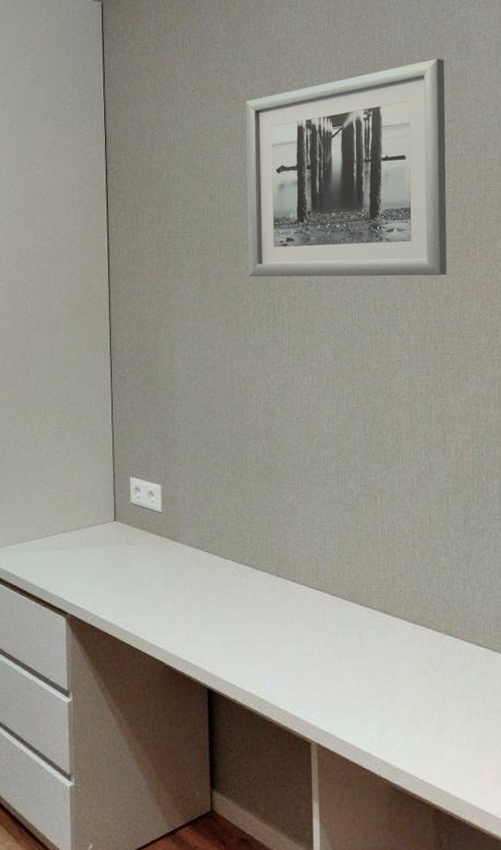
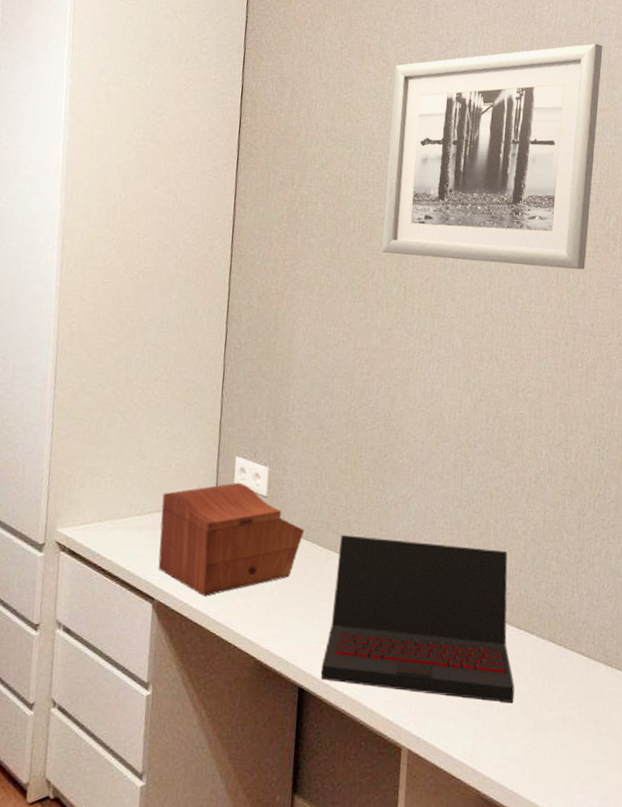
sewing box: none [66,501,200,608] -> present [158,482,305,596]
laptop: none [227,543,416,696] -> present [320,534,515,704]

